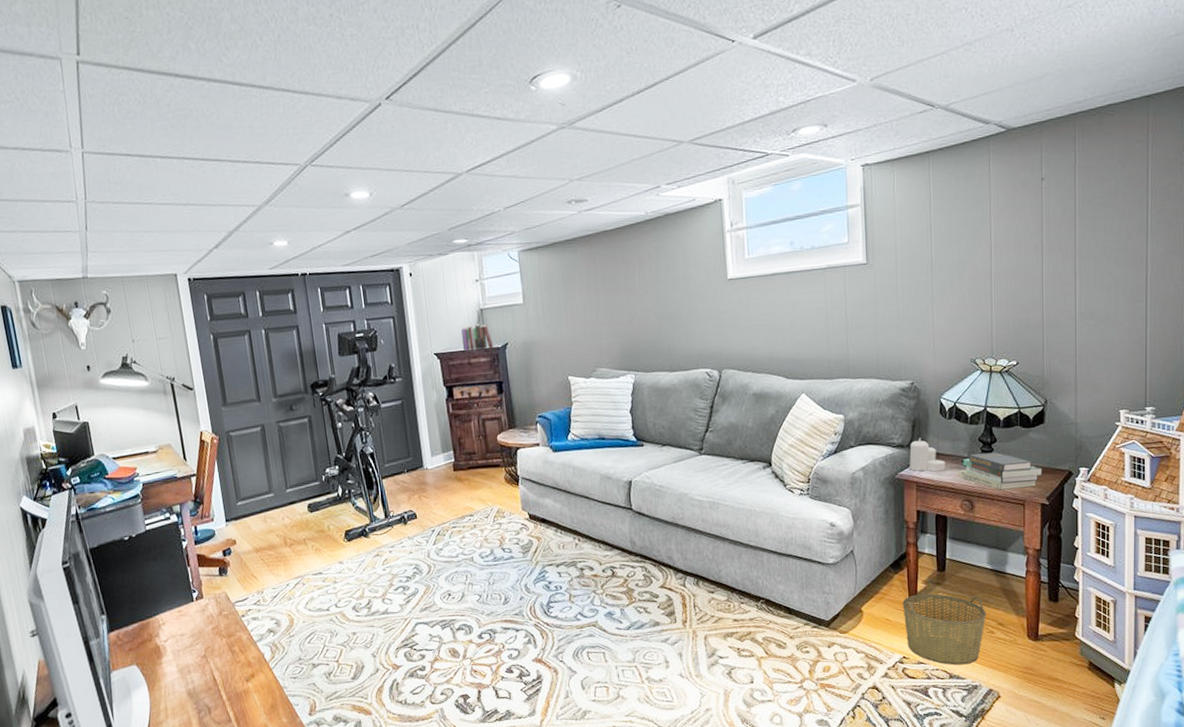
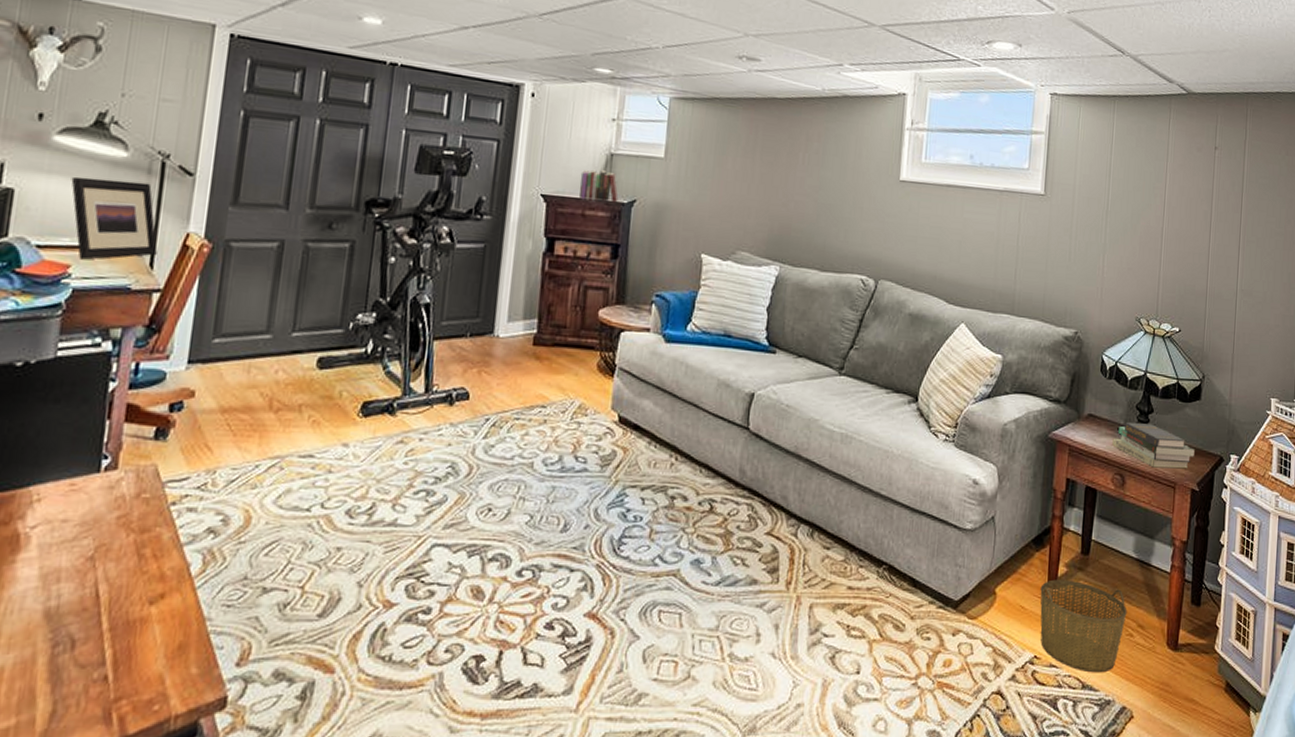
picture frame: none [119,401,186,462] -> present [71,176,158,260]
candle: present [909,437,945,472] -> none [1064,394,1101,437]

